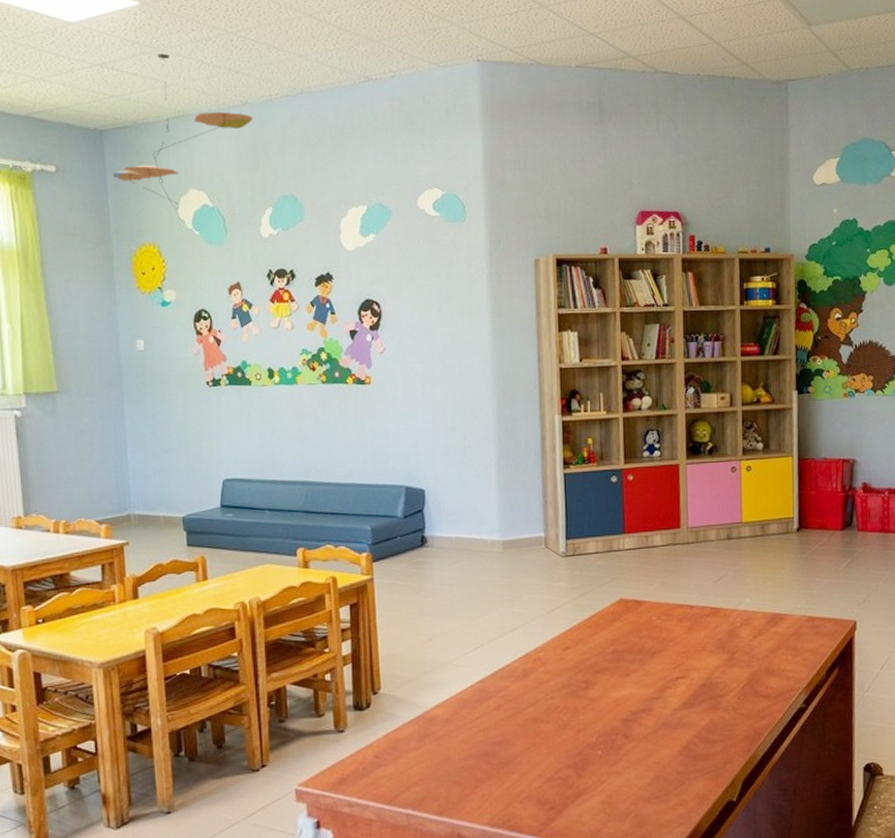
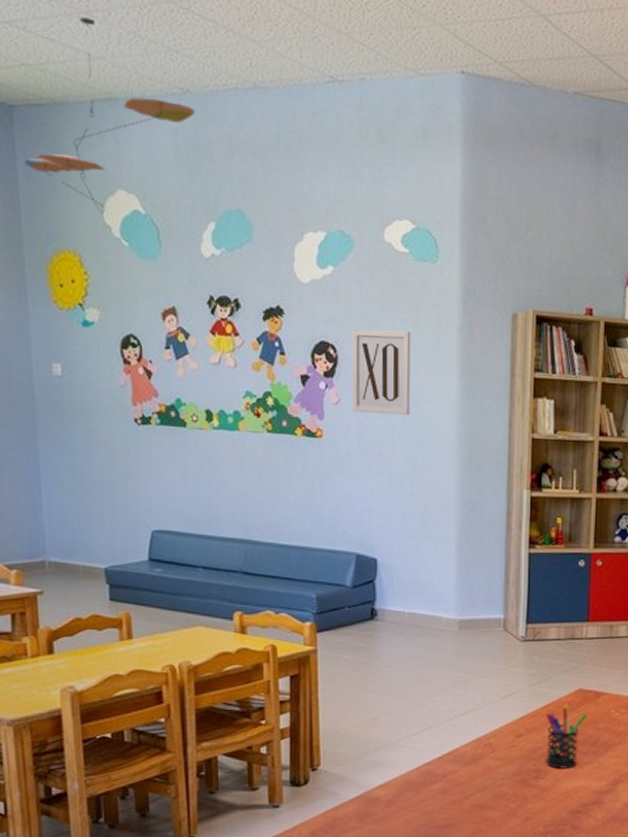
wall art: none [394,284,448,359] -> present [352,329,411,416]
pen holder: none [590,615,630,679] -> present [545,704,588,769]

